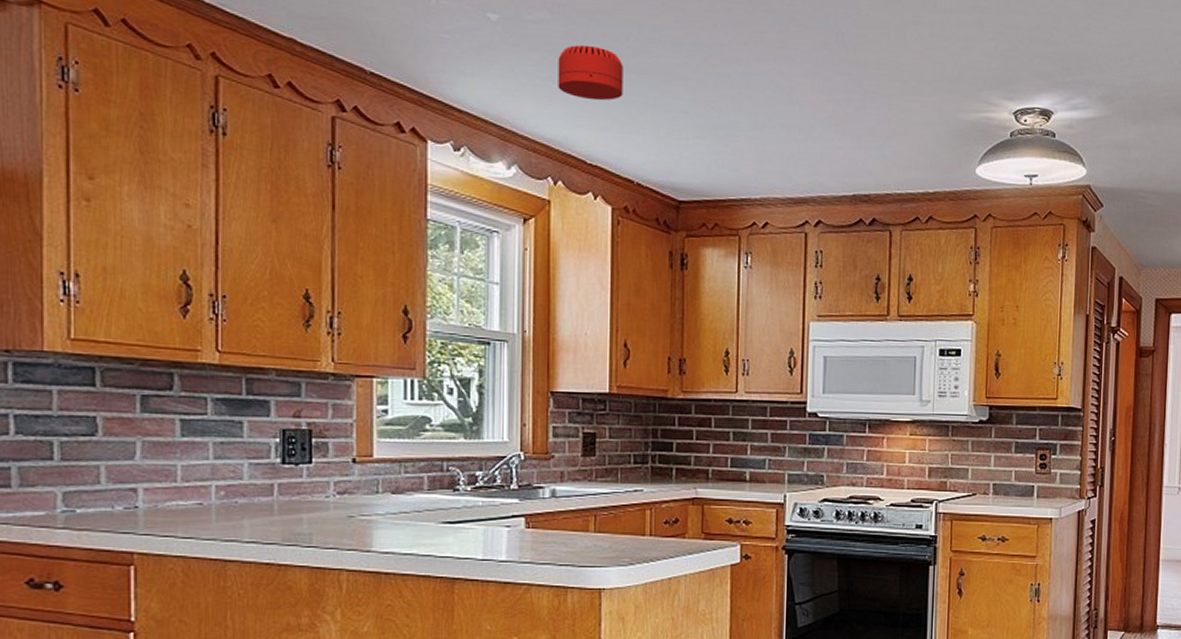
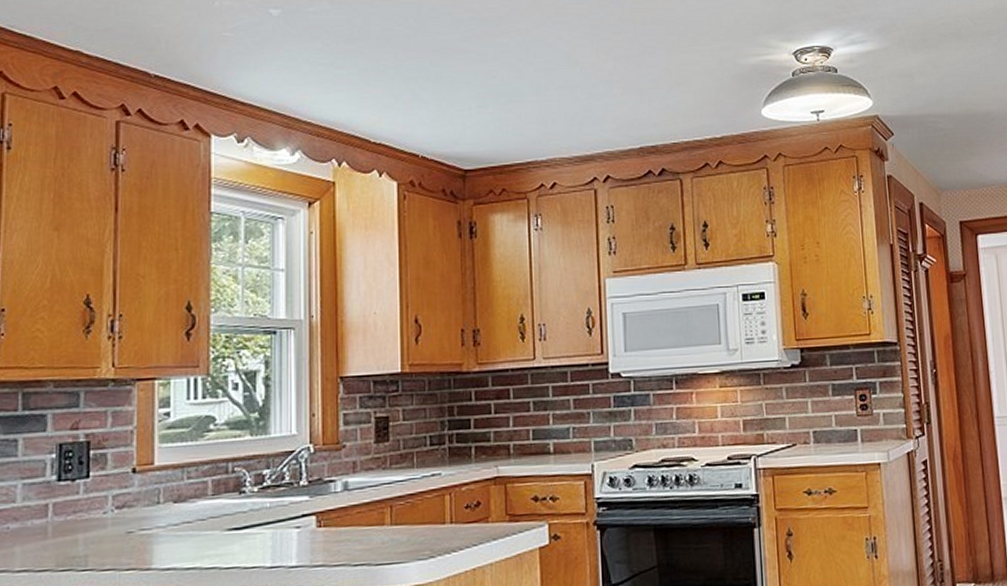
smoke detector: present [558,45,623,101] -> none [339,29,404,81]

